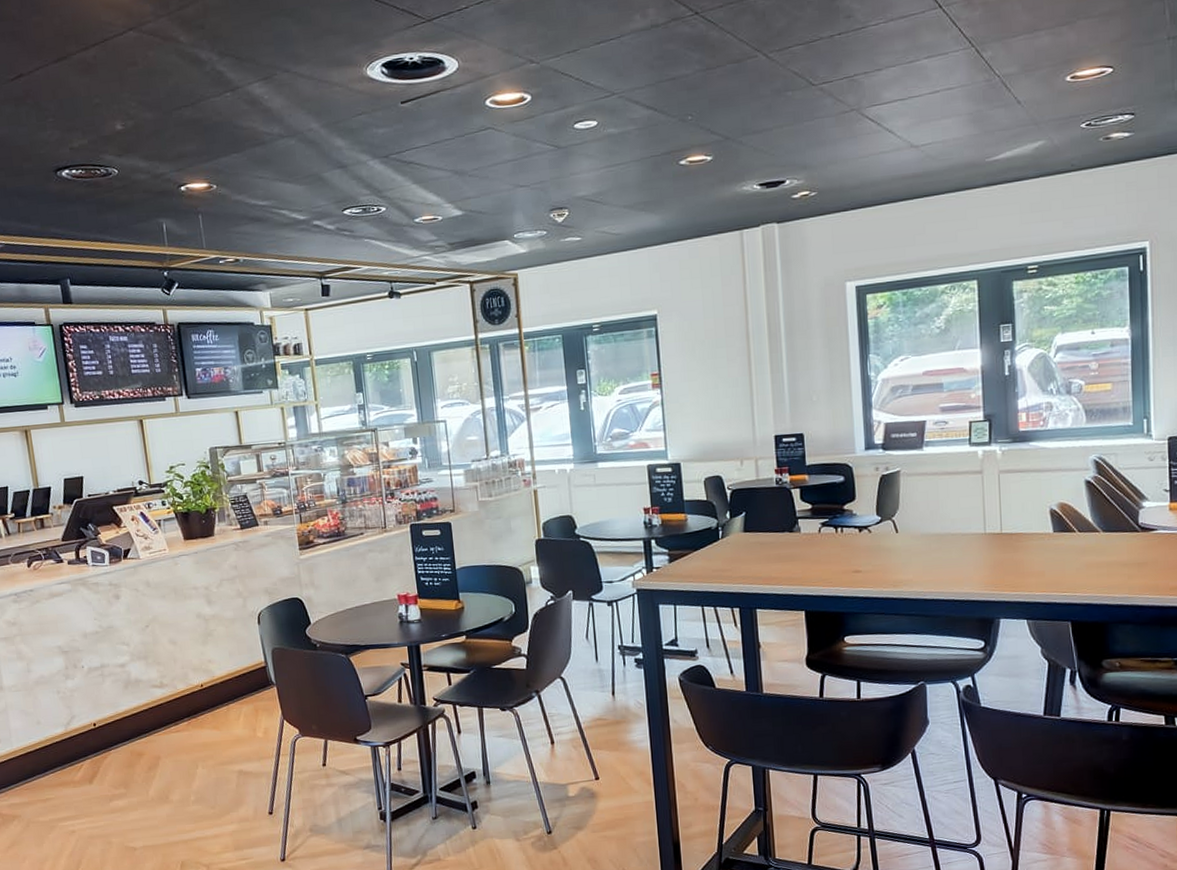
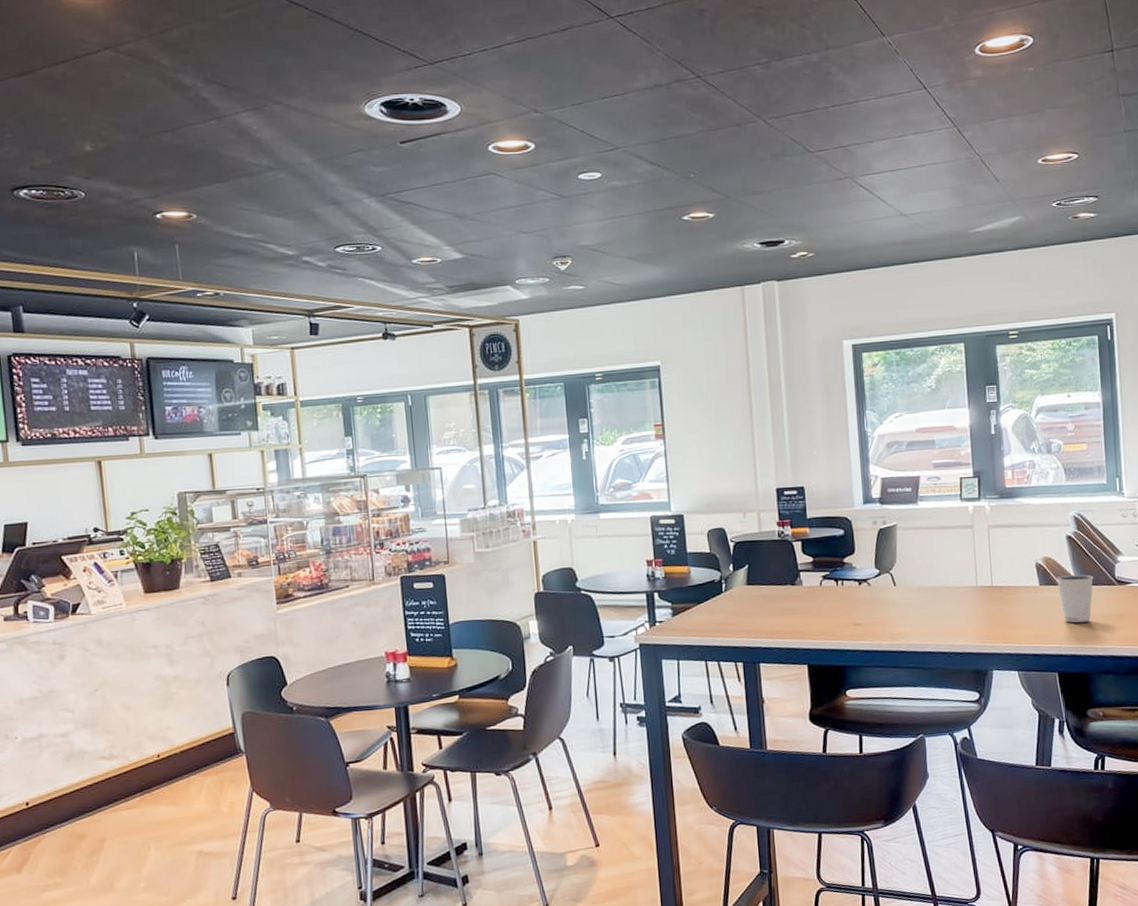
dixie cup: none [1071,520,1114,571] -> present [1055,574,1094,623]

